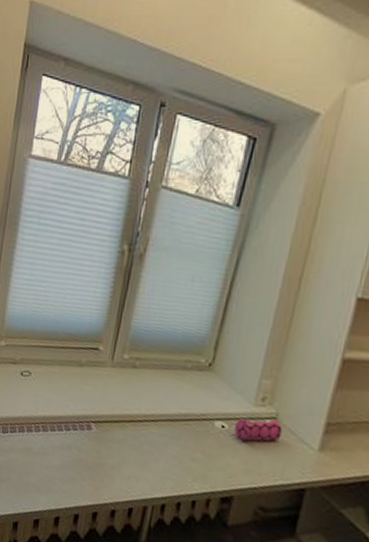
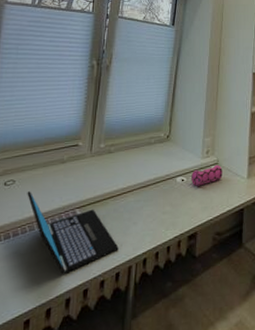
laptop: none [42,388,135,489] -> present [27,191,119,274]

